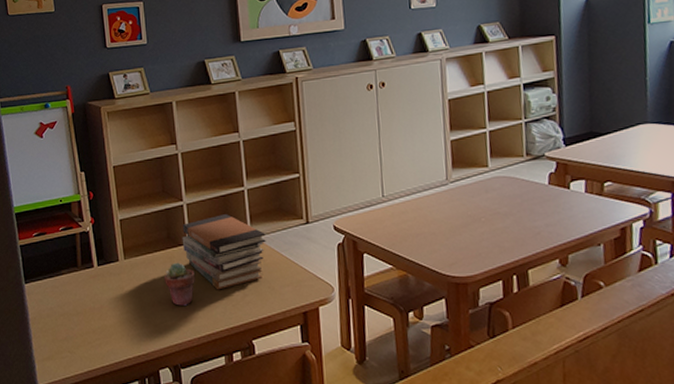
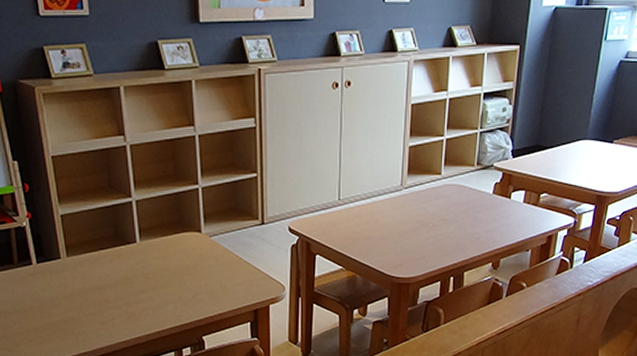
potted succulent: present [164,262,195,307] -> none [112,261,145,305]
book stack: present [182,214,266,290] -> none [130,213,220,289]

